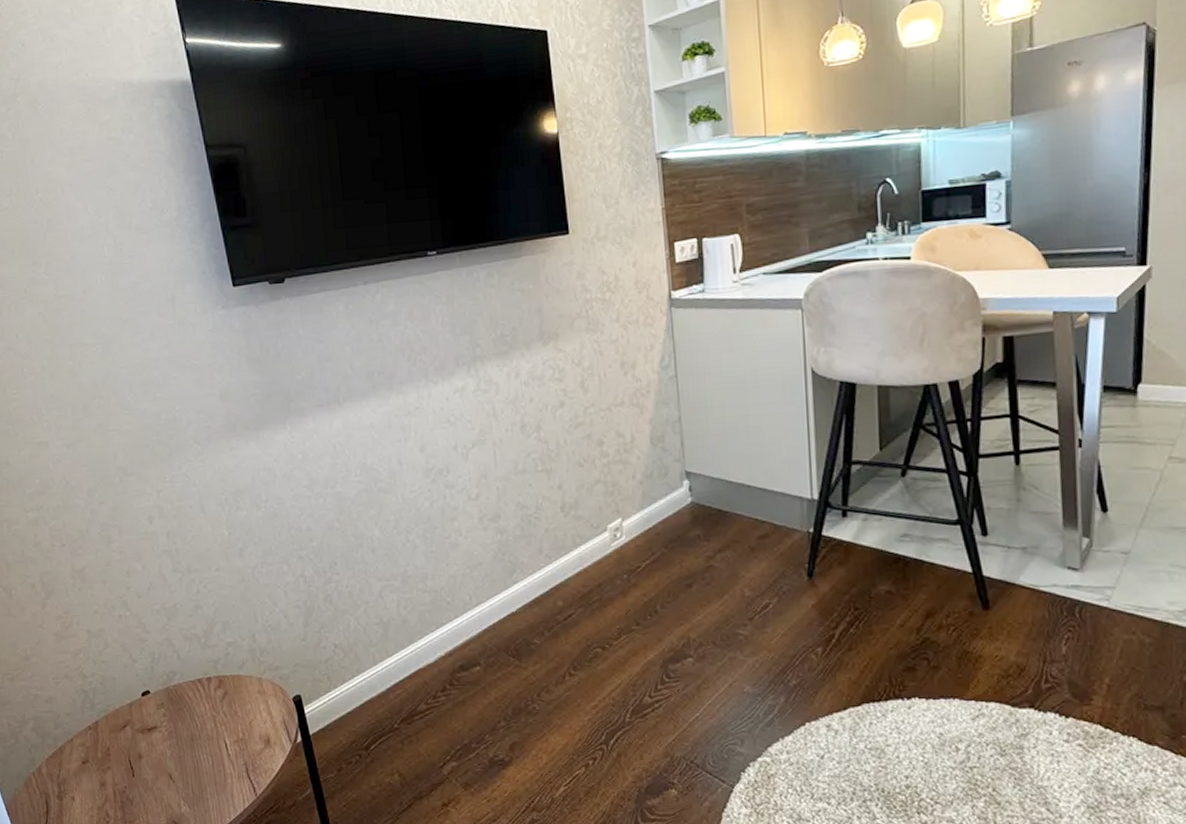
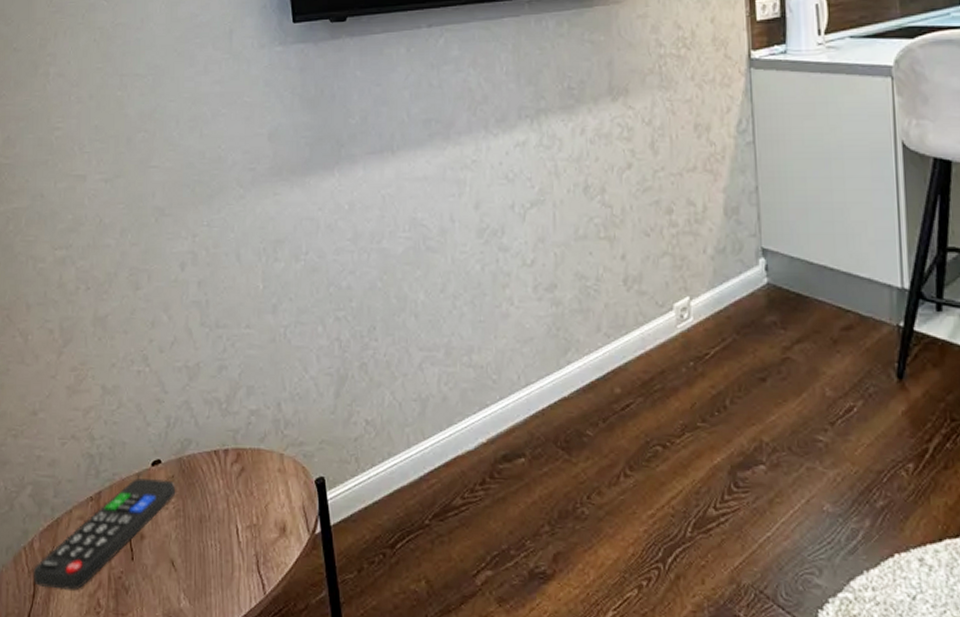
remote control: none [44,706,167,805] -> present [33,478,176,591]

